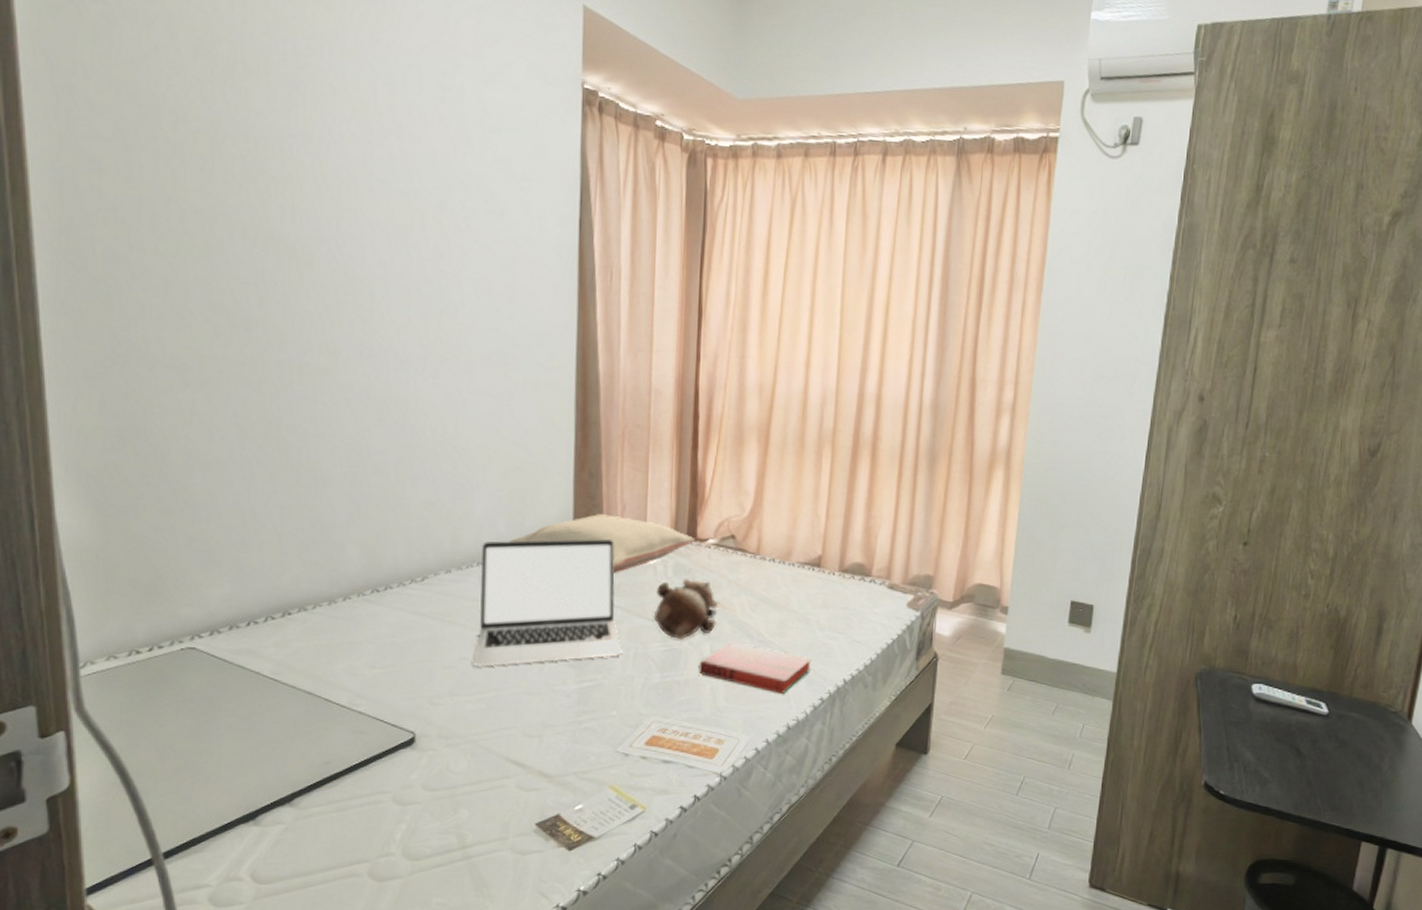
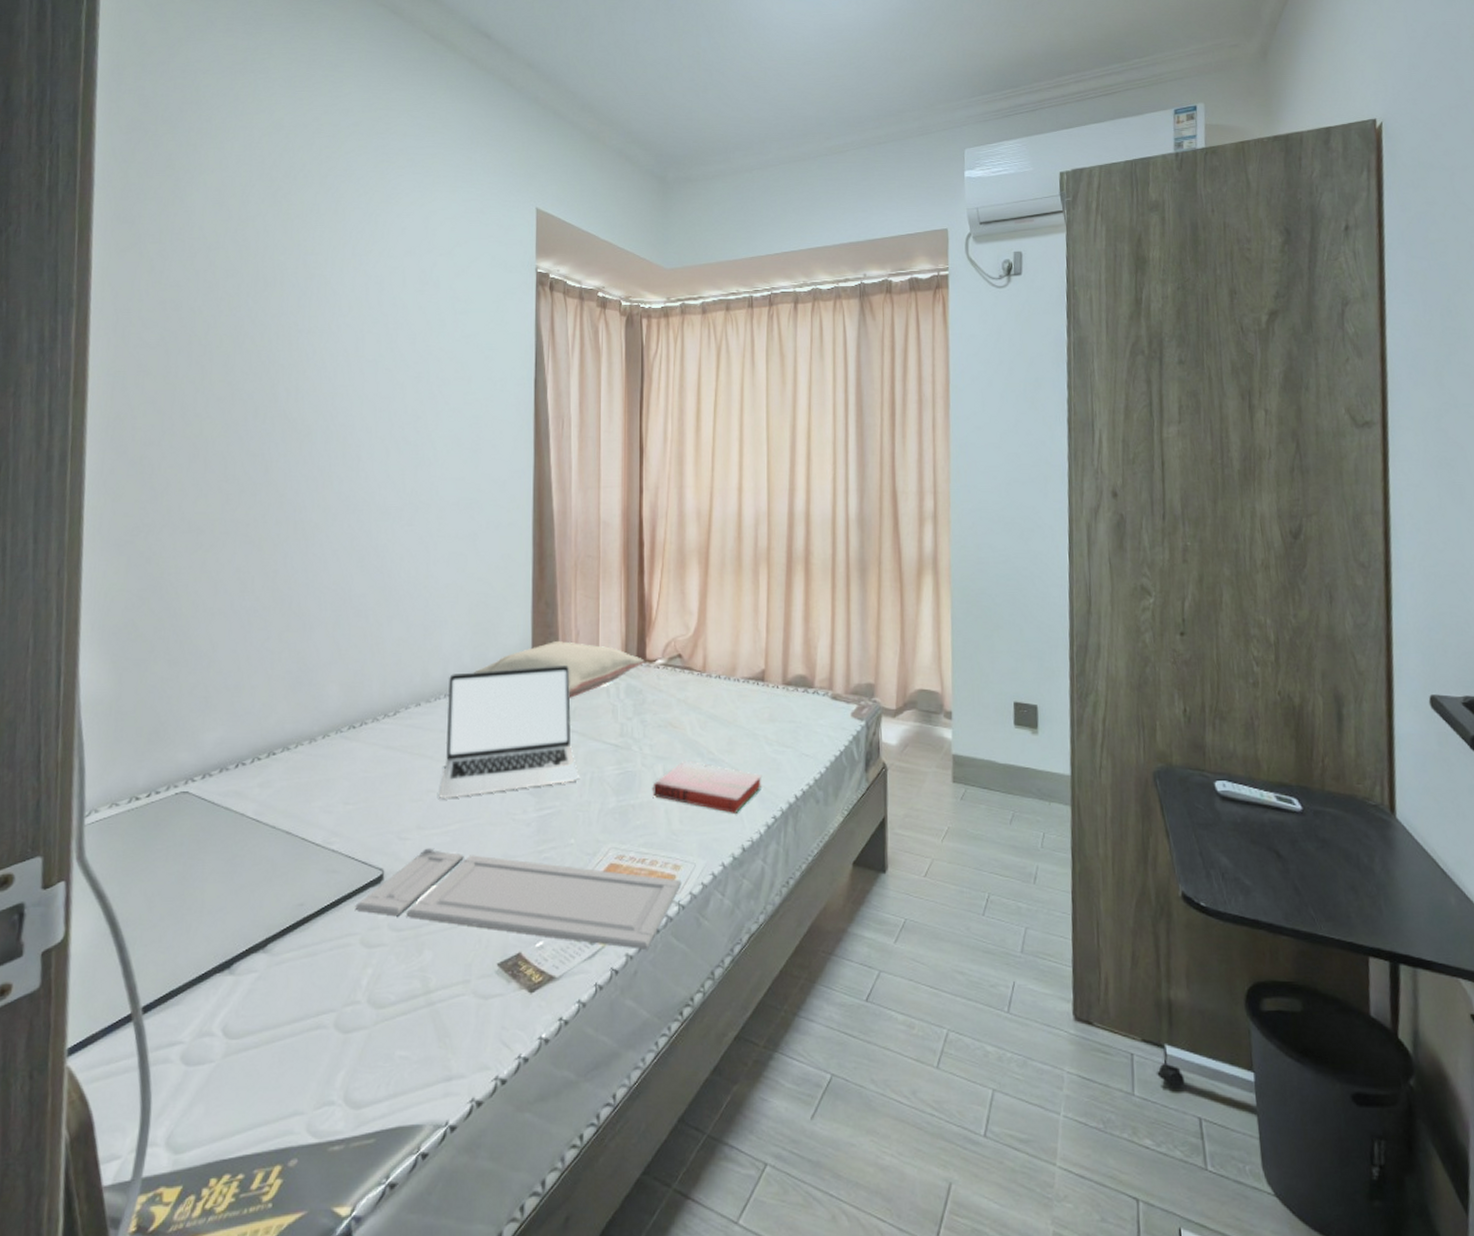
tray: none [385,715,724,817] -> present [355,850,681,951]
teddy bear: present [653,579,718,640] -> none [607,700,669,762]

